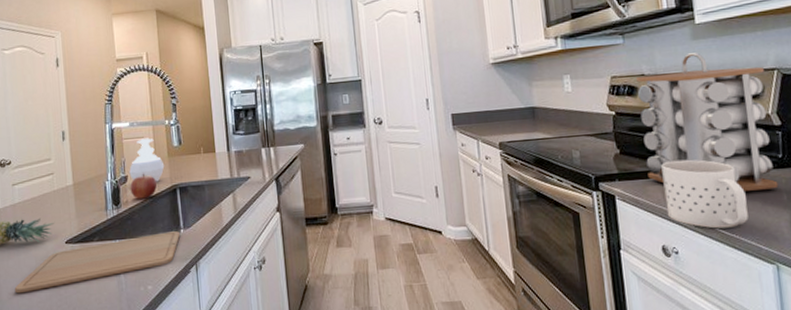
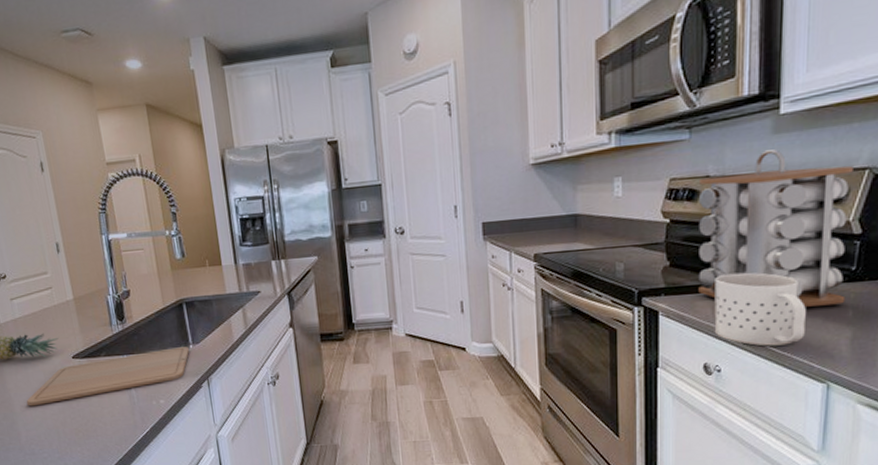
soap dispenser: present [129,138,165,182] -> none [131,250,169,297]
fruit: present [130,173,158,199] -> none [133,287,162,314]

